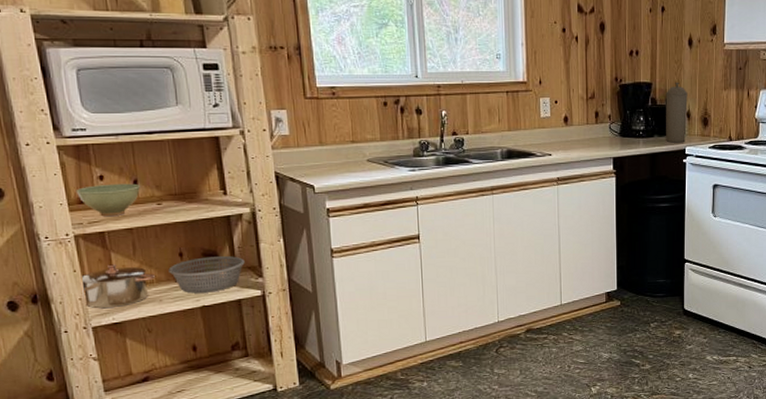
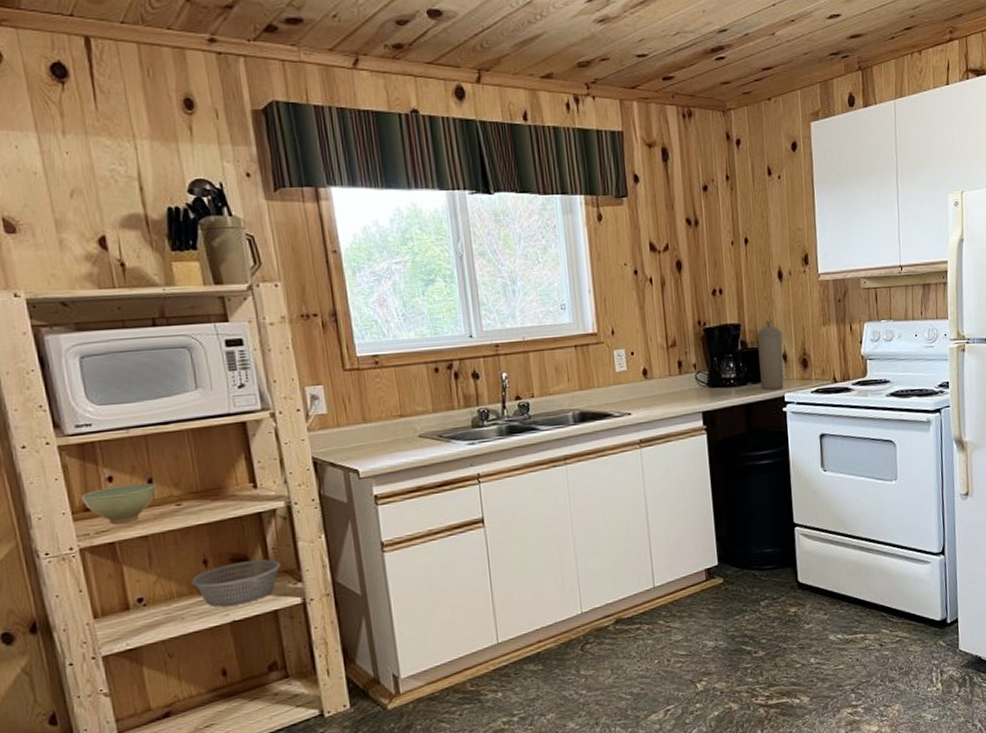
cooking pot: present [79,264,156,309] -> none [86,579,177,634]

